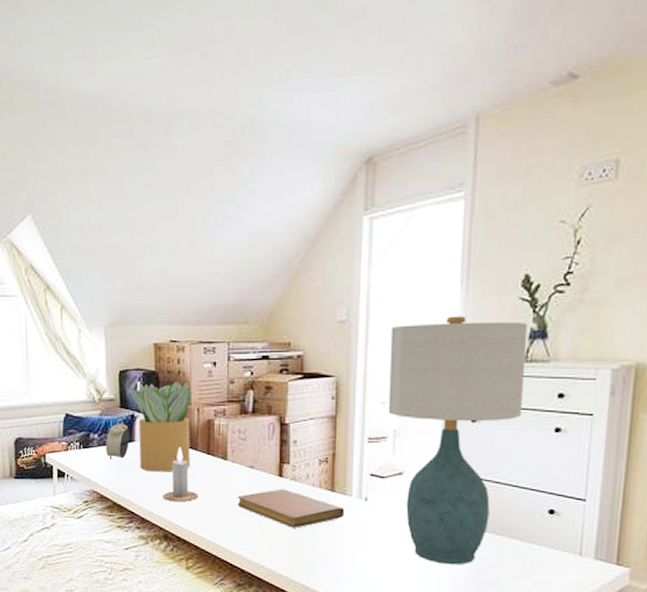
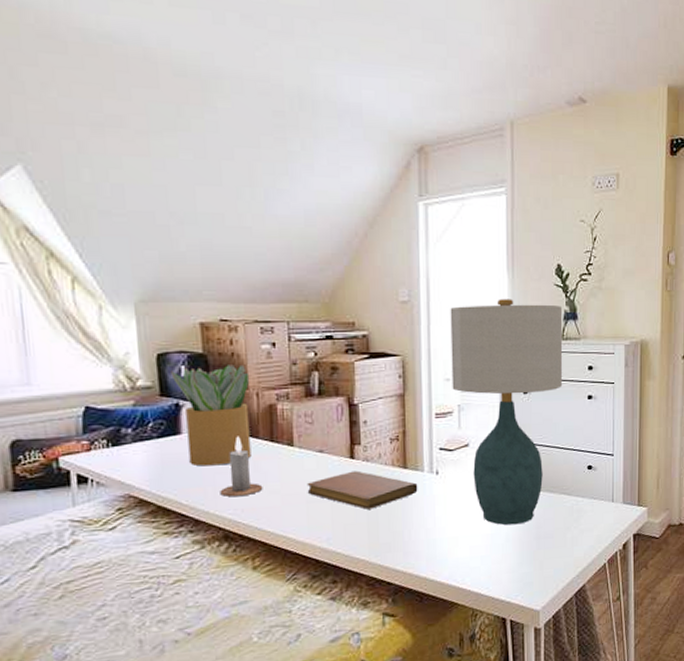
alarm clock: present [105,419,130,460] -> none [142,409,176,457]

